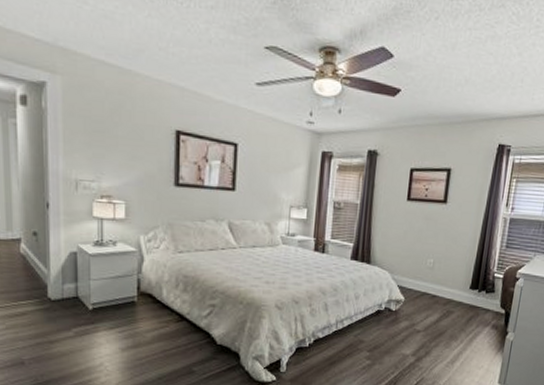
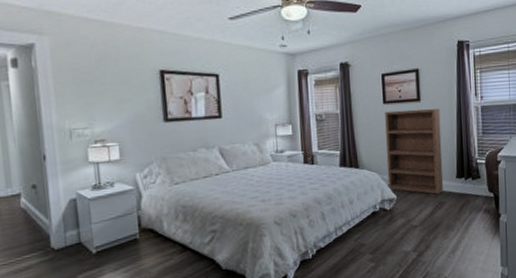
bookcase: none [397,209,466,303] -> present [385,109,444,195]

